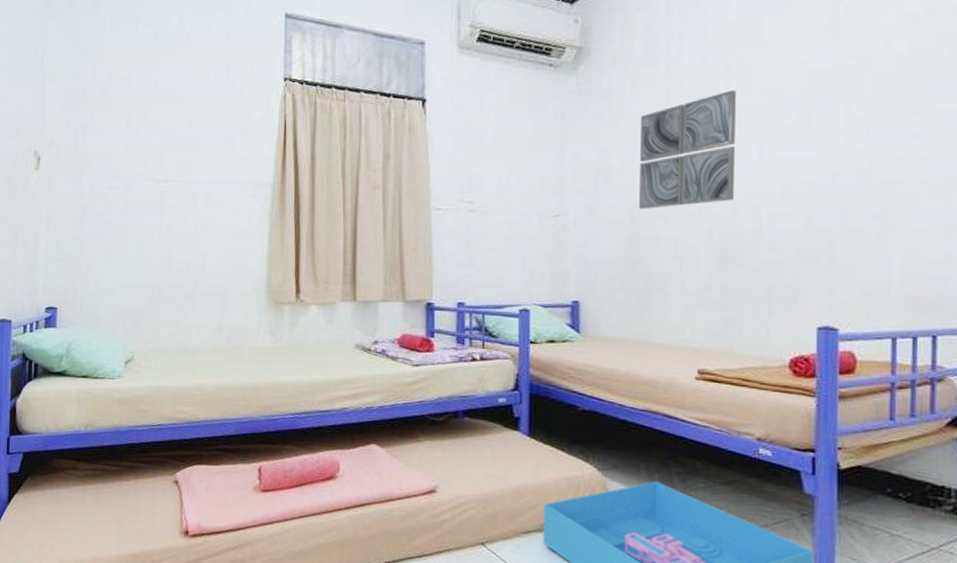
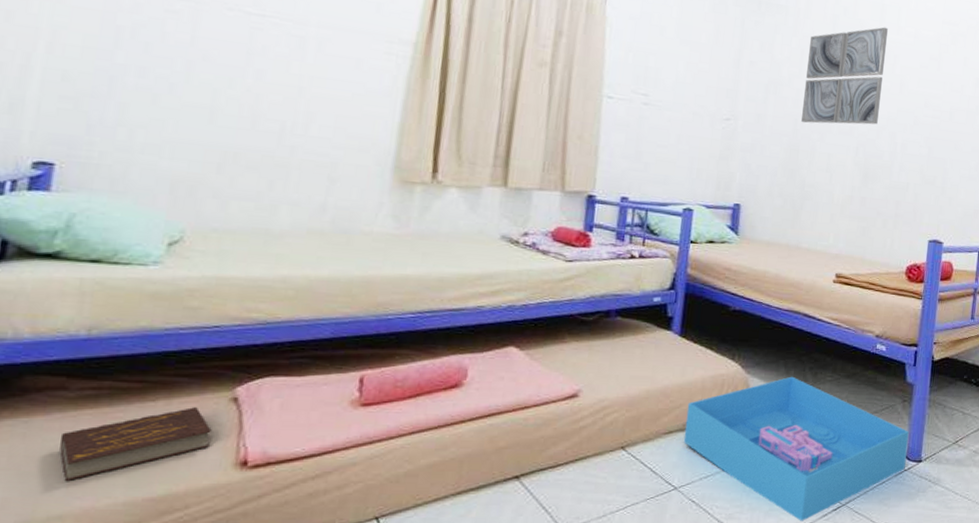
book: none [77,487,164,536] -> present [59,407,212,481]

